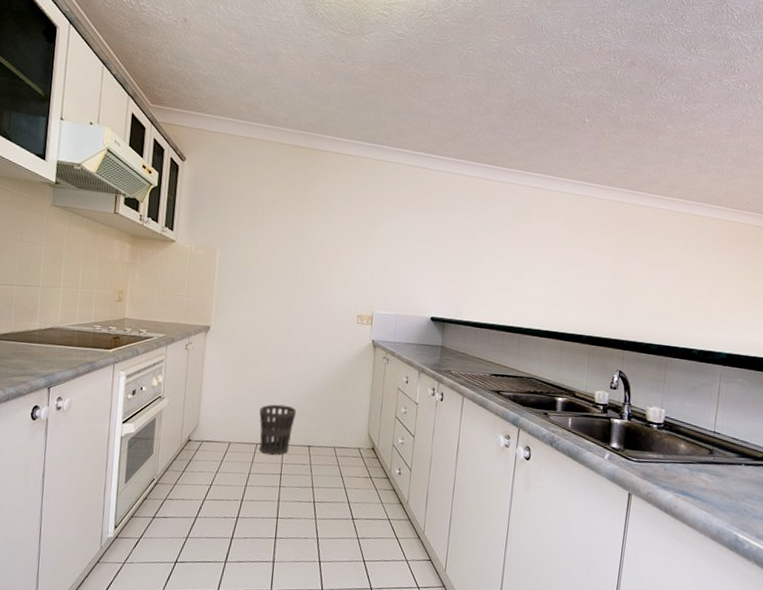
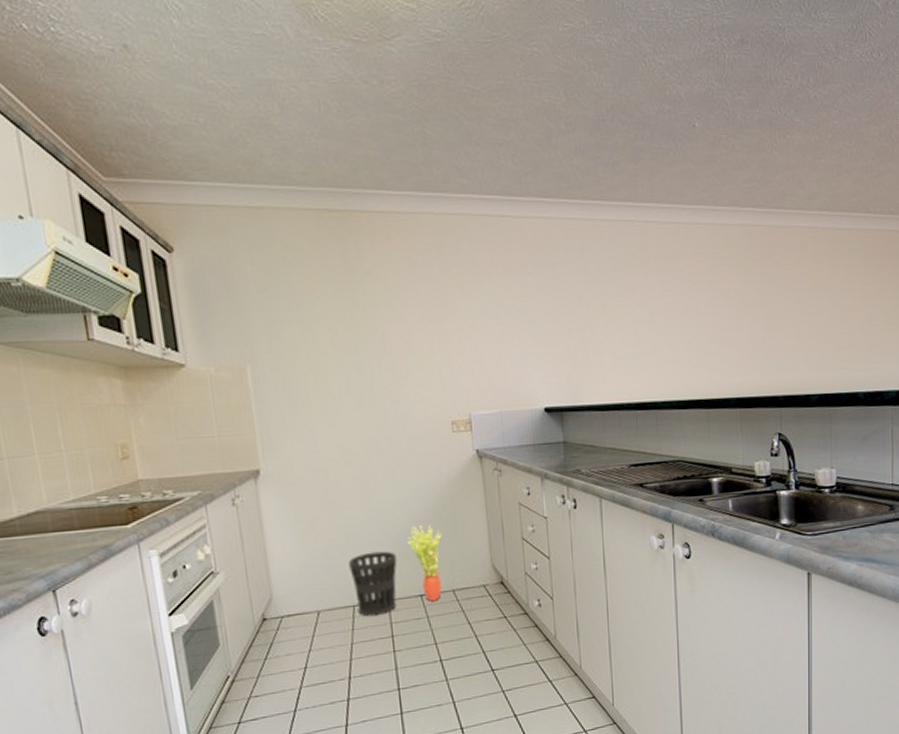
potted plant: none [306,390,334,453] -> present [407,524,442,601]

